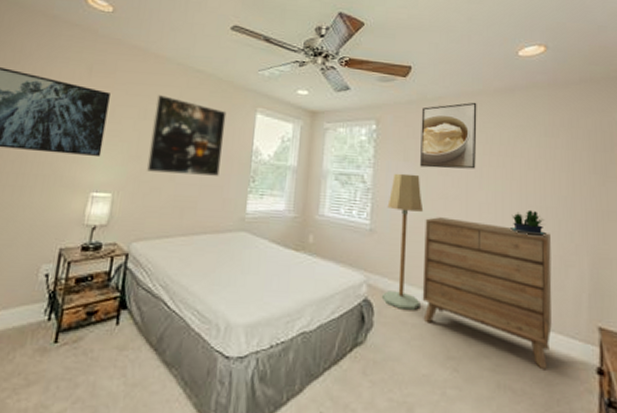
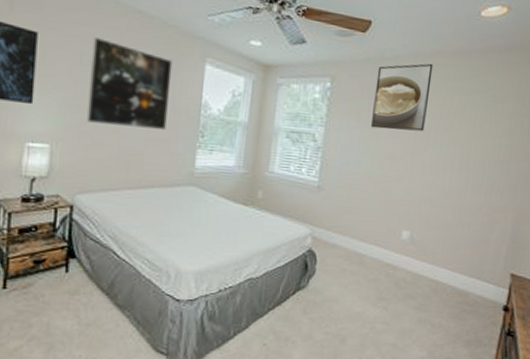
floor lamp: present [381,173,424,310] -> none [324,132,371,259]
dresser: present [422,217,552,370] -> none [361,176,484,308]
potted plant: present [510,210,546,236] -> none [448,171,480,196]

